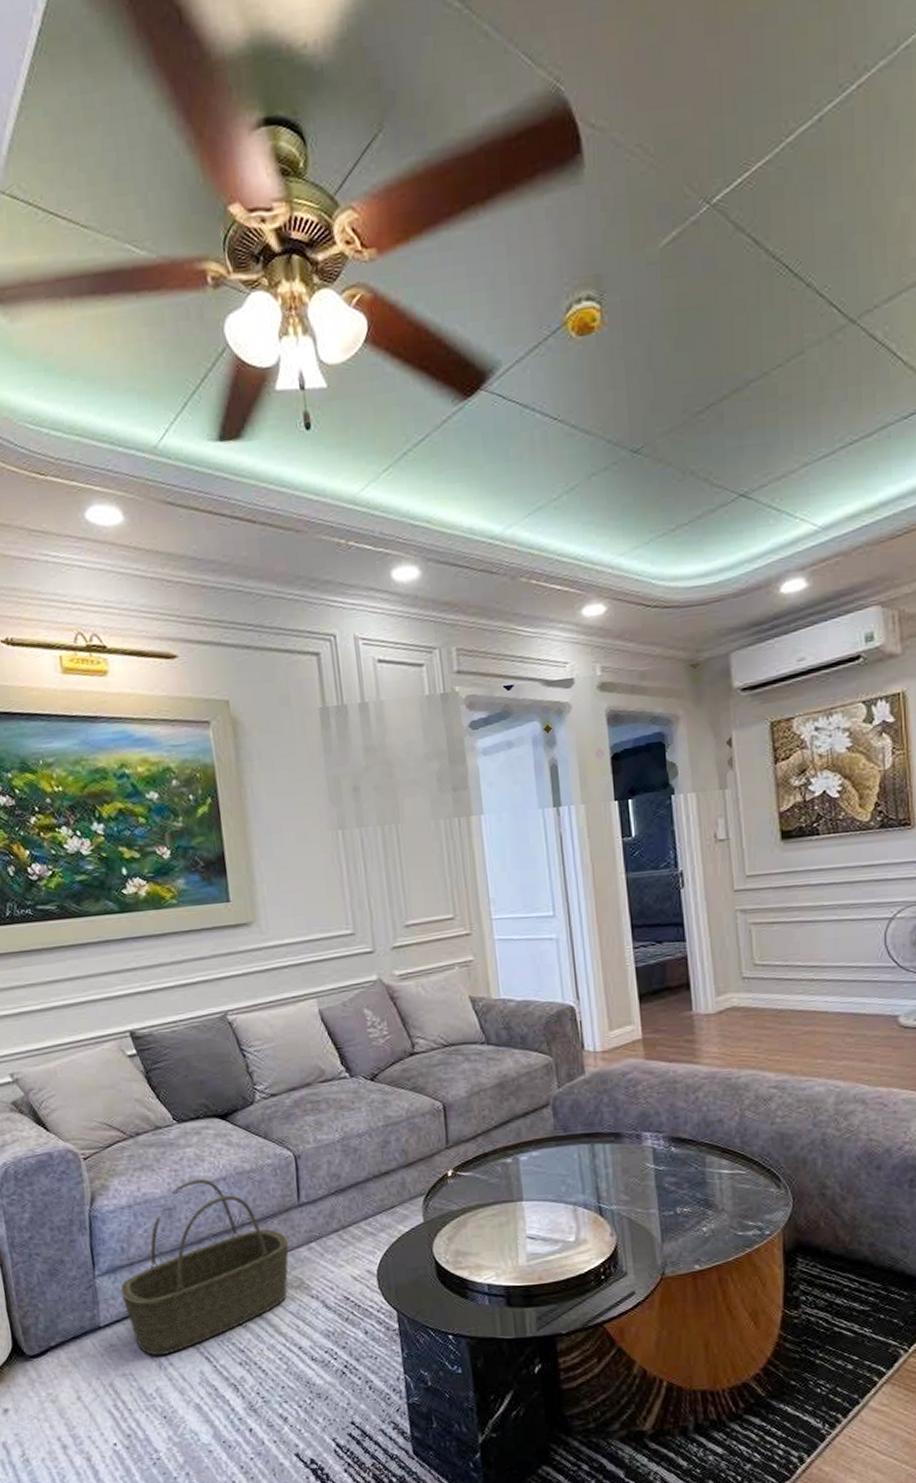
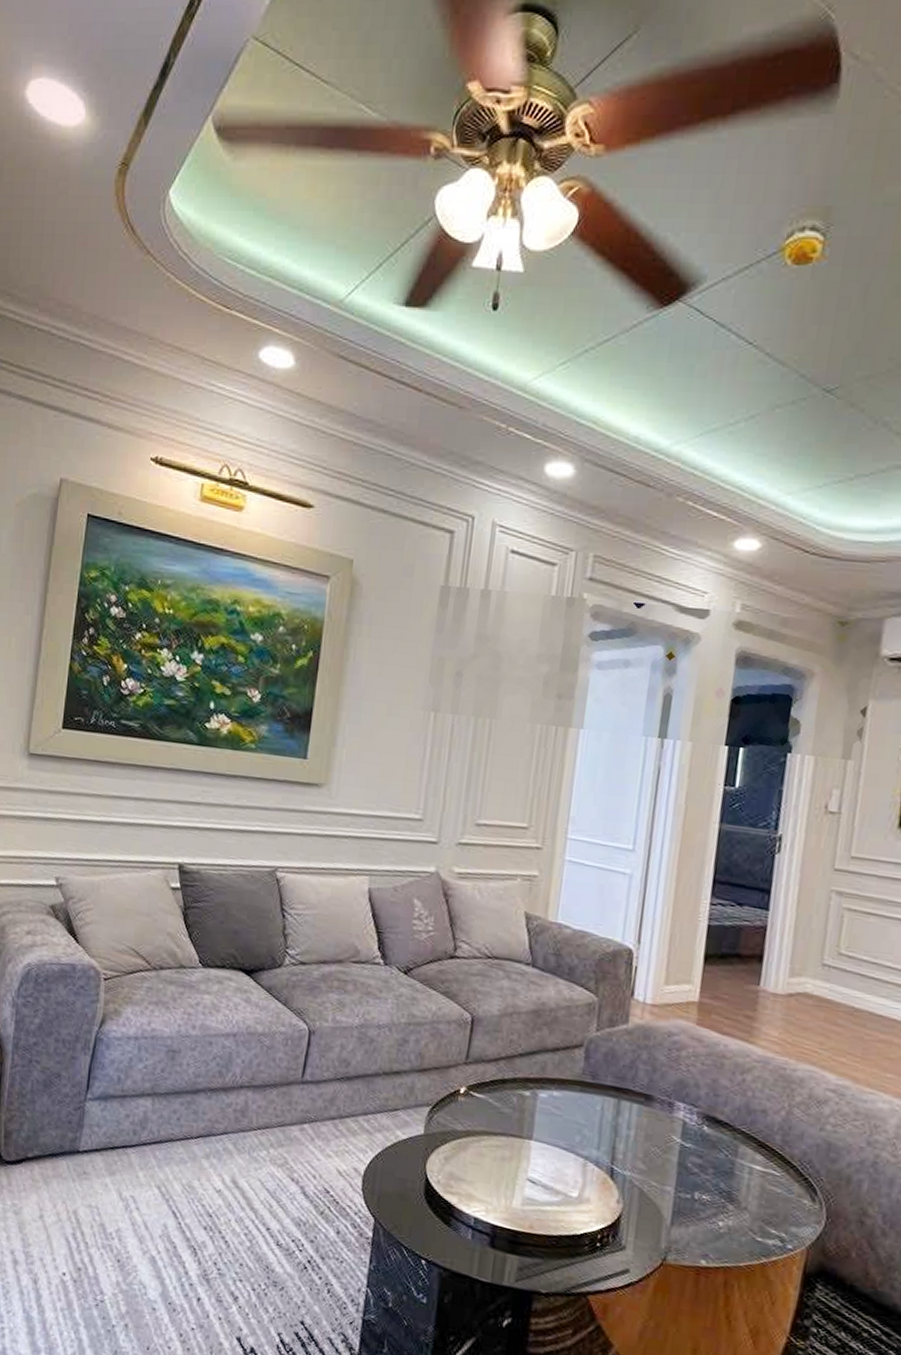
basket: present [120,1178,289,1356] -> none [106,1028,283,1198]

